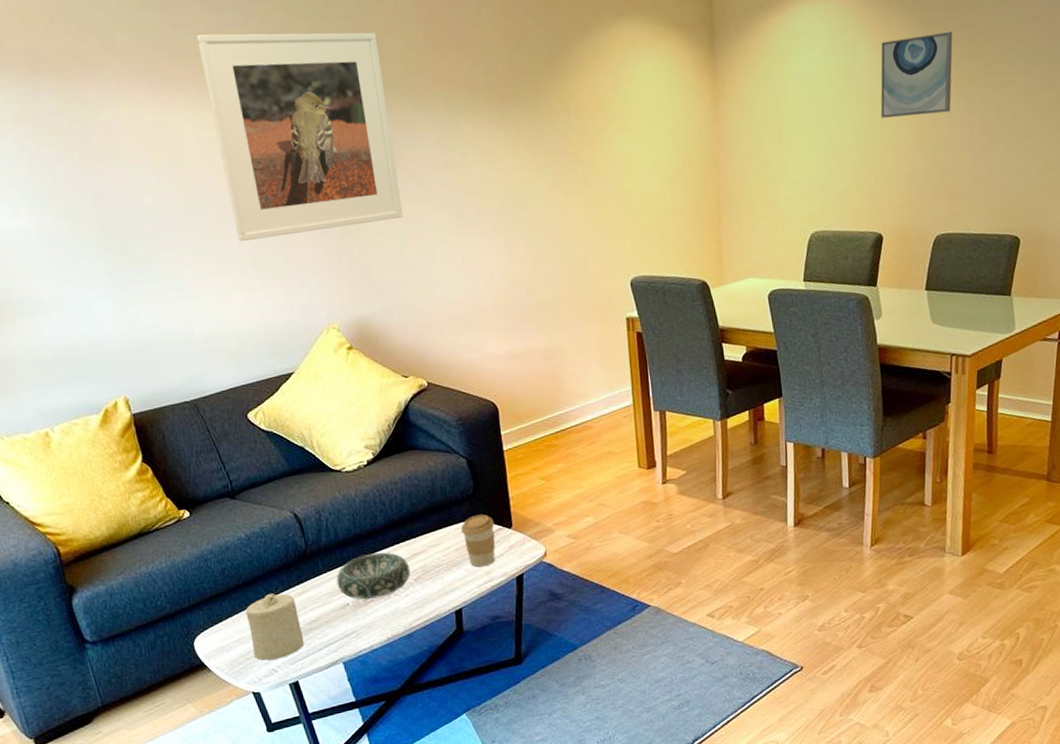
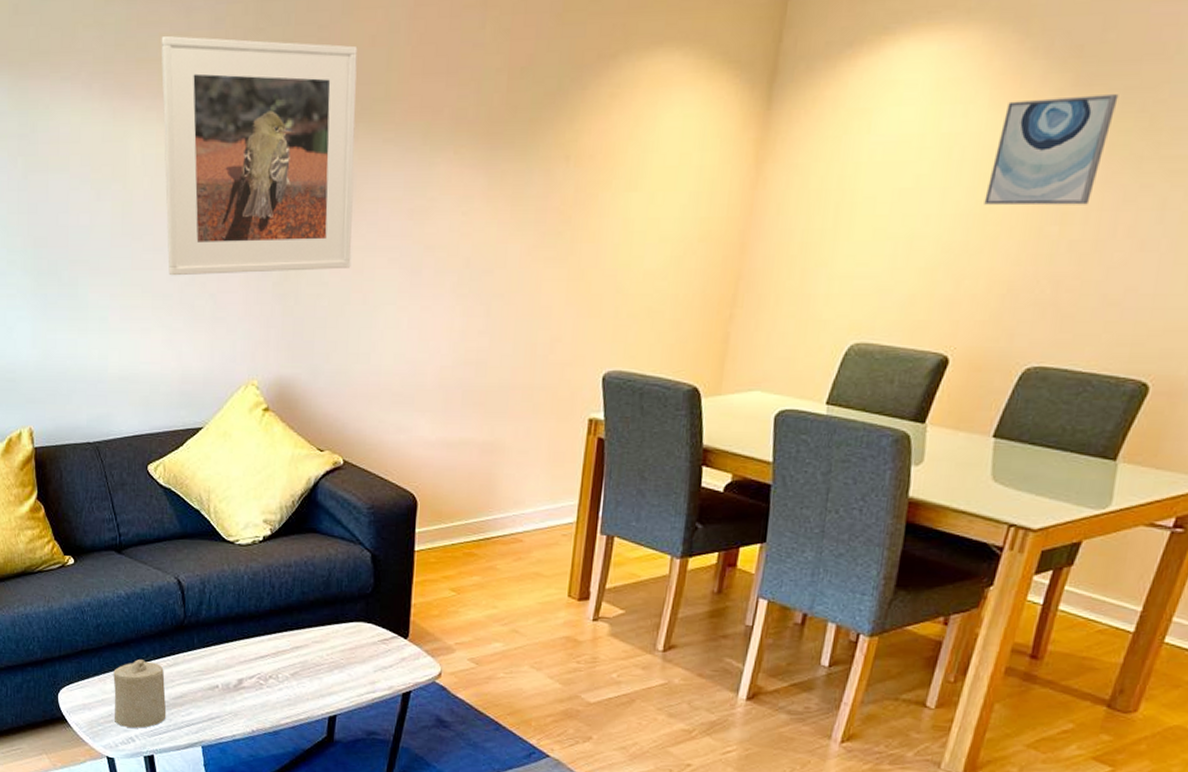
decorative bowl: present [336,552,411,600] -> none [209,637,289,686]
coffee cup: present [460,514,496,567] -> none [350,617,389,675]

